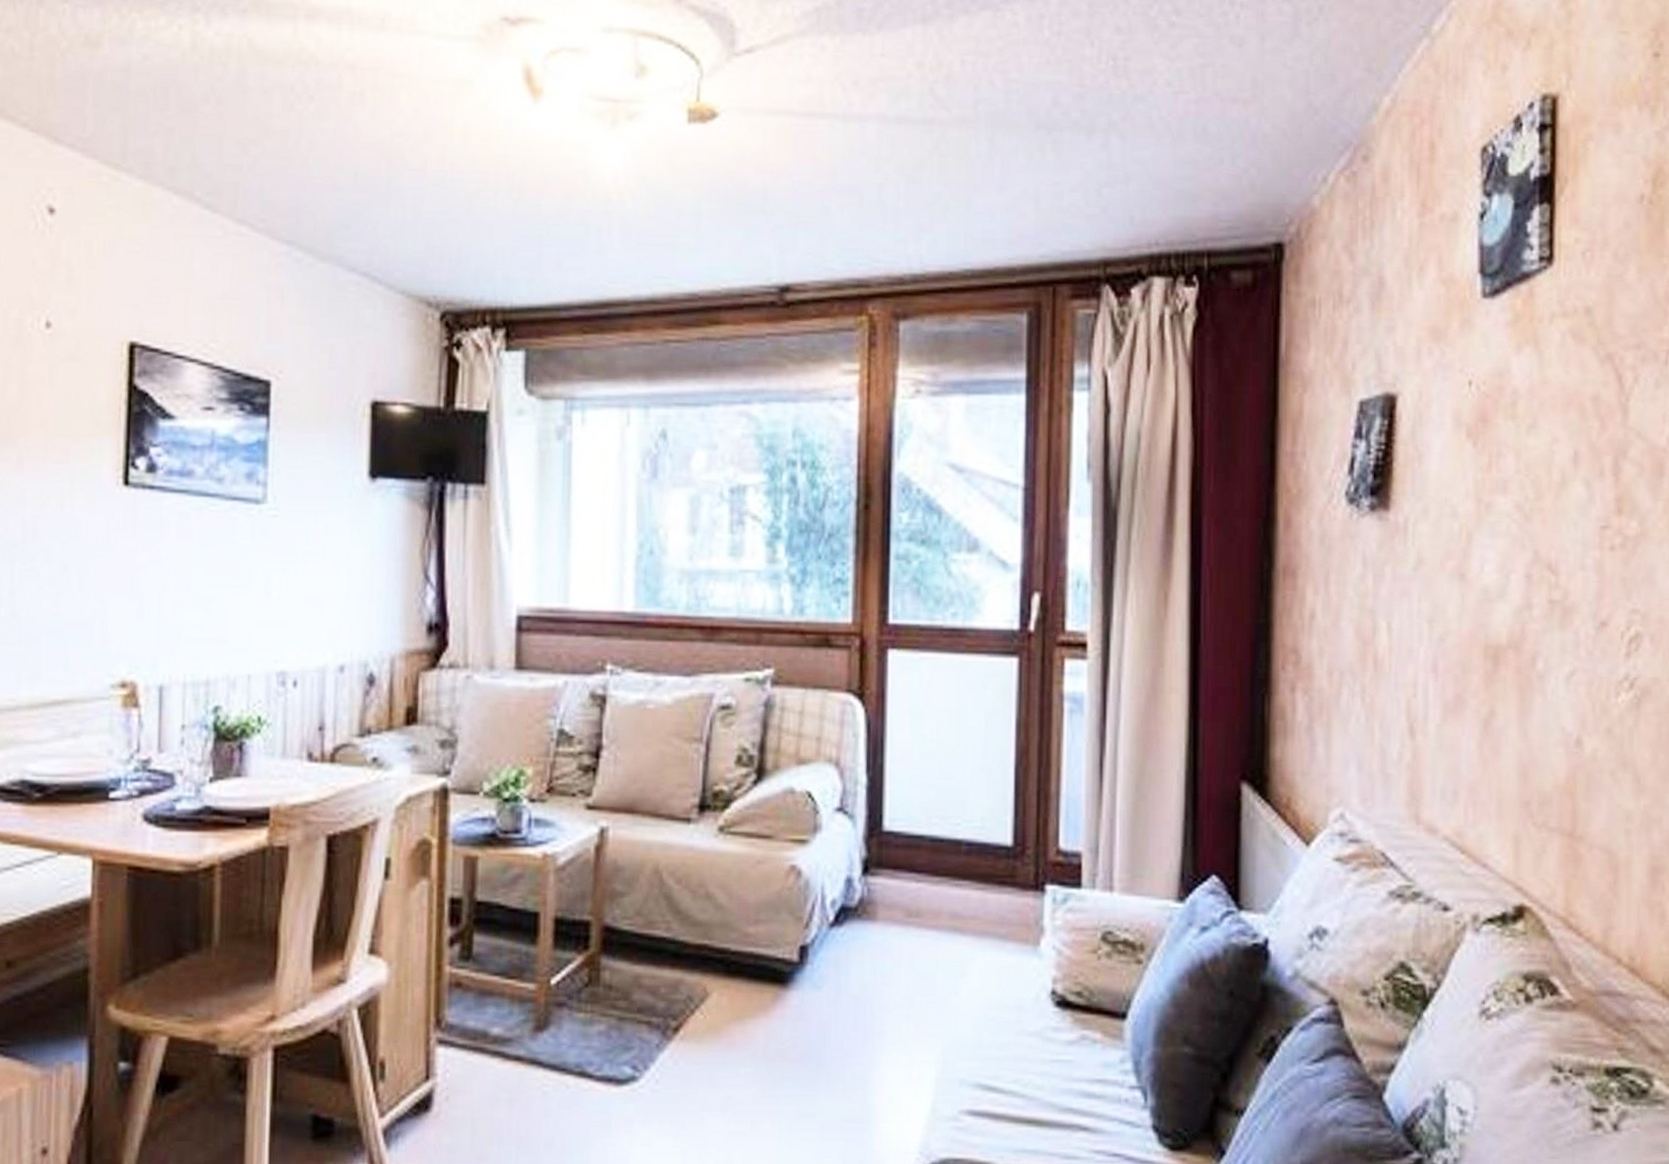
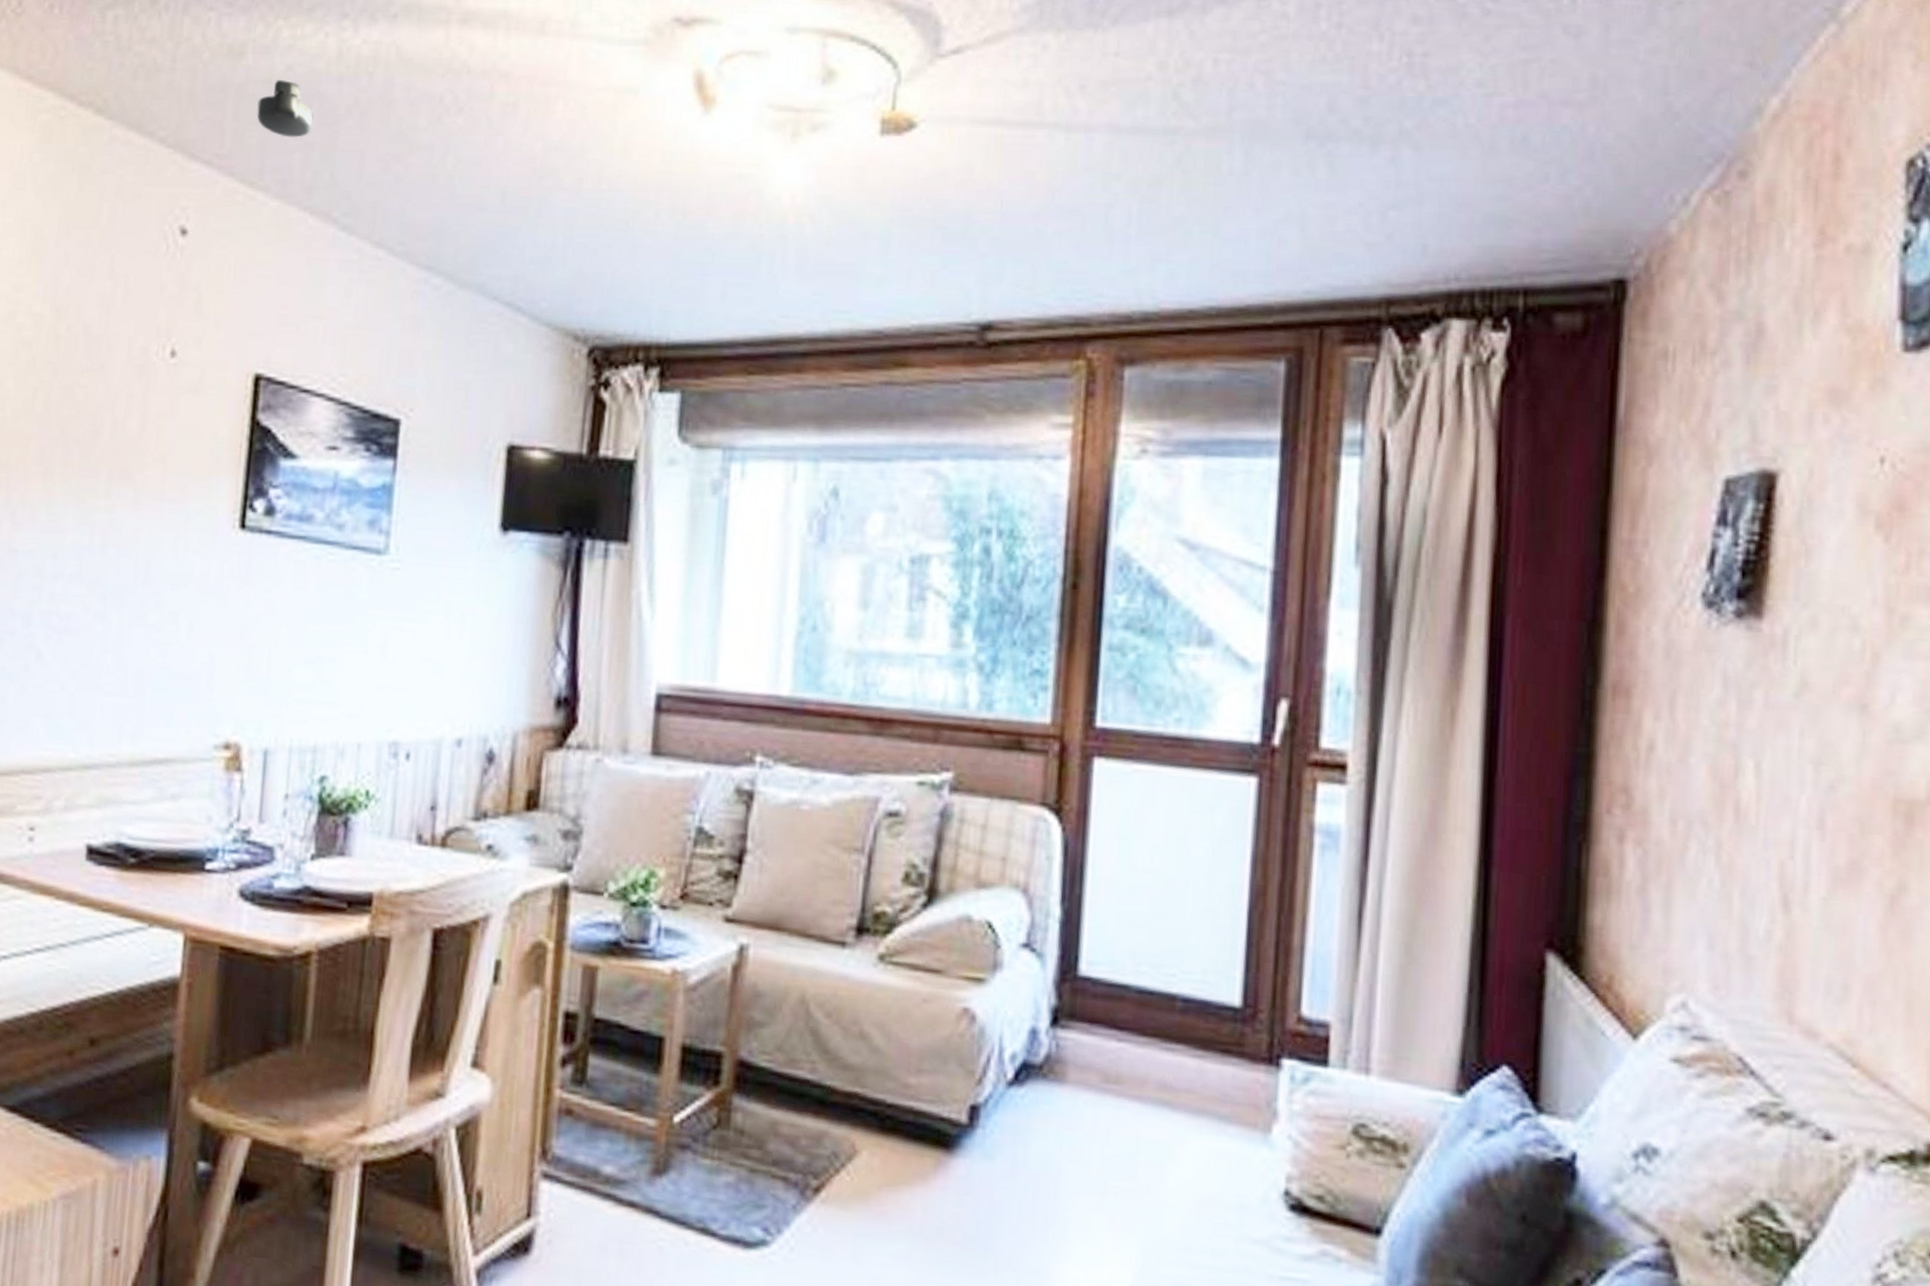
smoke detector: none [117,69,172,123] -> present [257,80,314,138]

